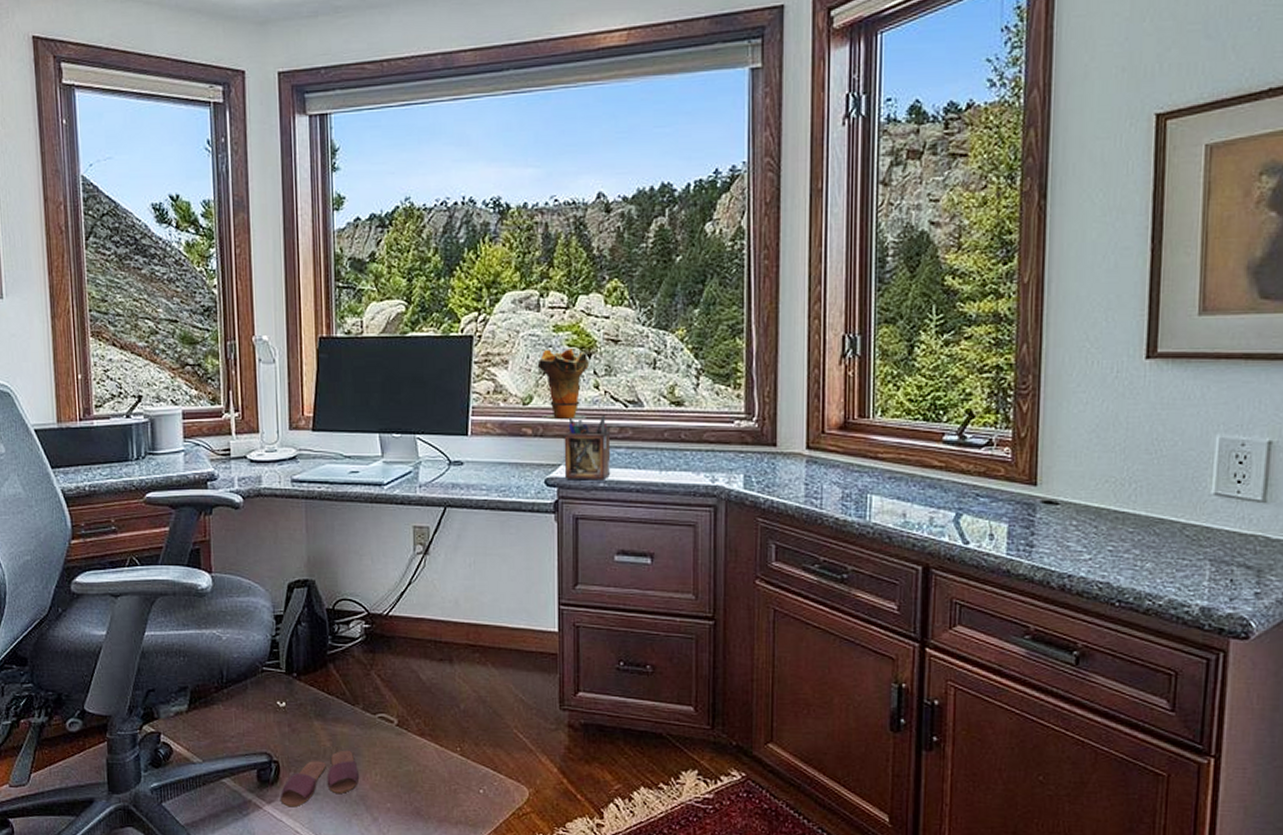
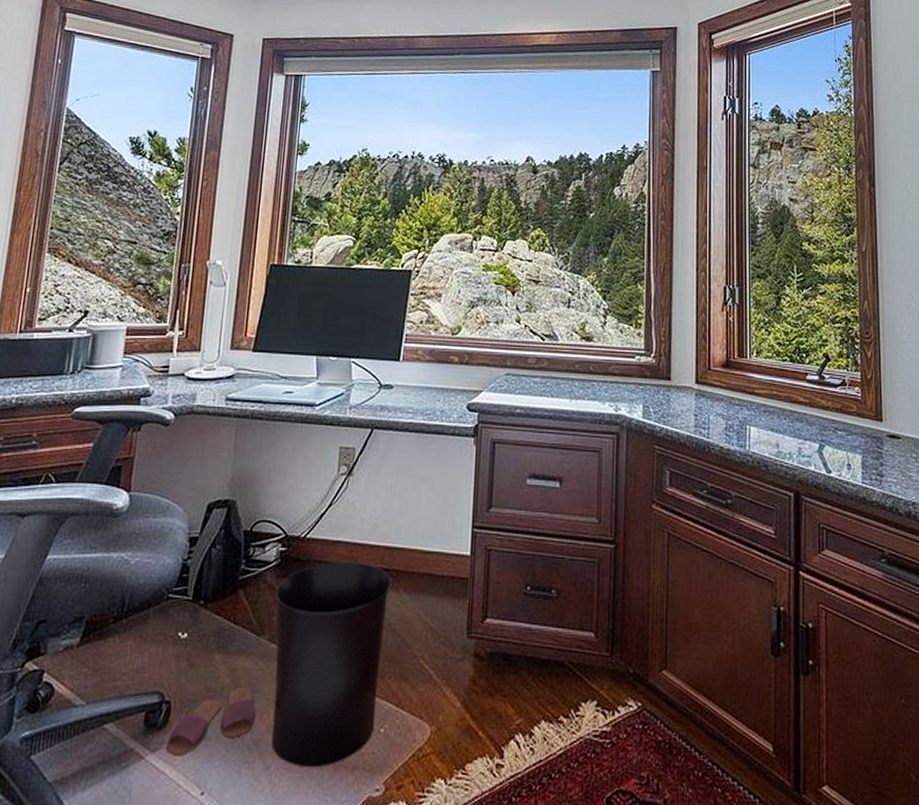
waste bin: none [364,638,479,820] -> present [272,561,392,766]
decorative vase: present [537,349,589,420] -> none [467,286,513,351]
desk organizer: present [564,416,611,480] -> none [485,346,528,407]

